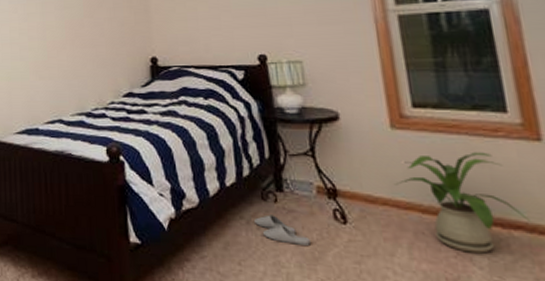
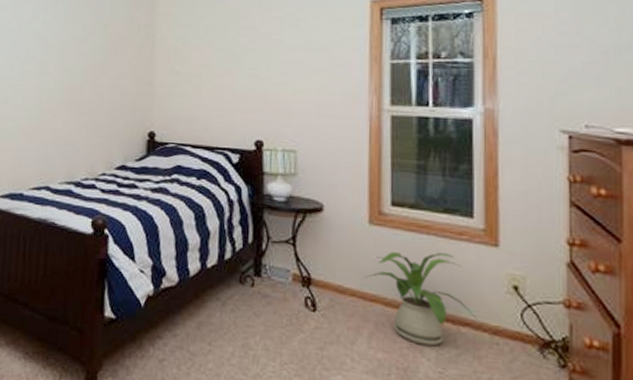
slippers: present [254,215,310,247] -> none [230,298,280,331]

